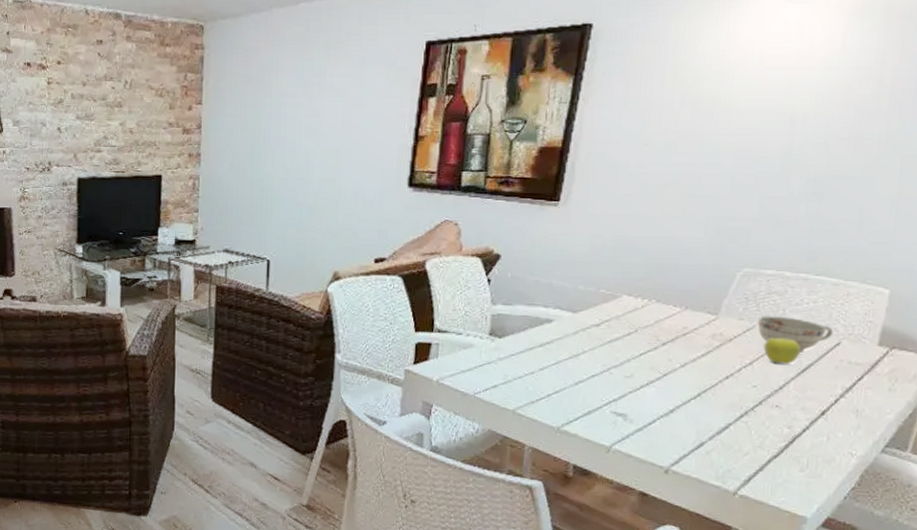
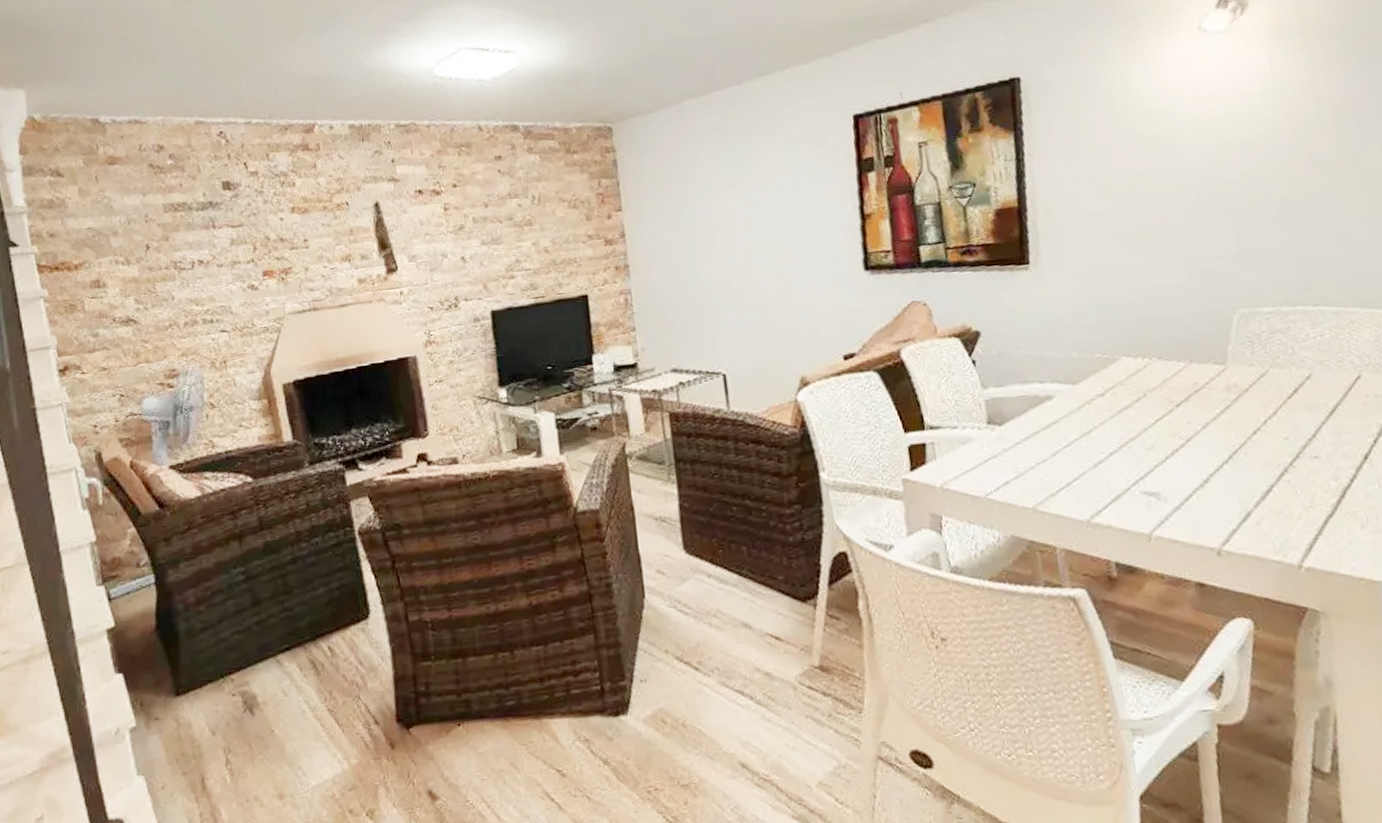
teacup: present [758,316,834,353] -> none [1269,355,1351,393]
fruit: present [763,336,801,364] -> none [1282,378,1323,409]

